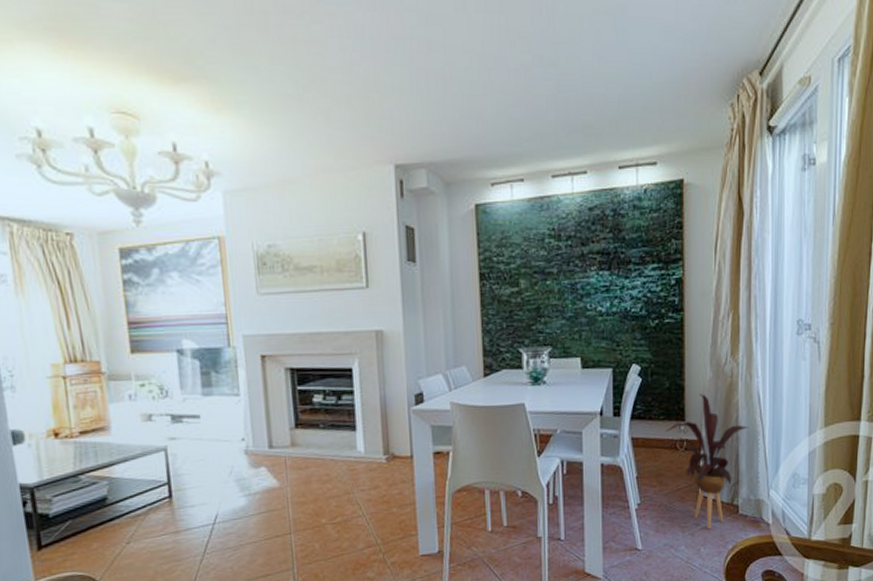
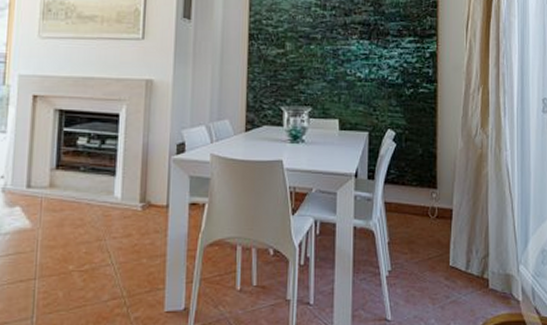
house plant: present [662,394,748,530] -> none [414,163,498,303]

